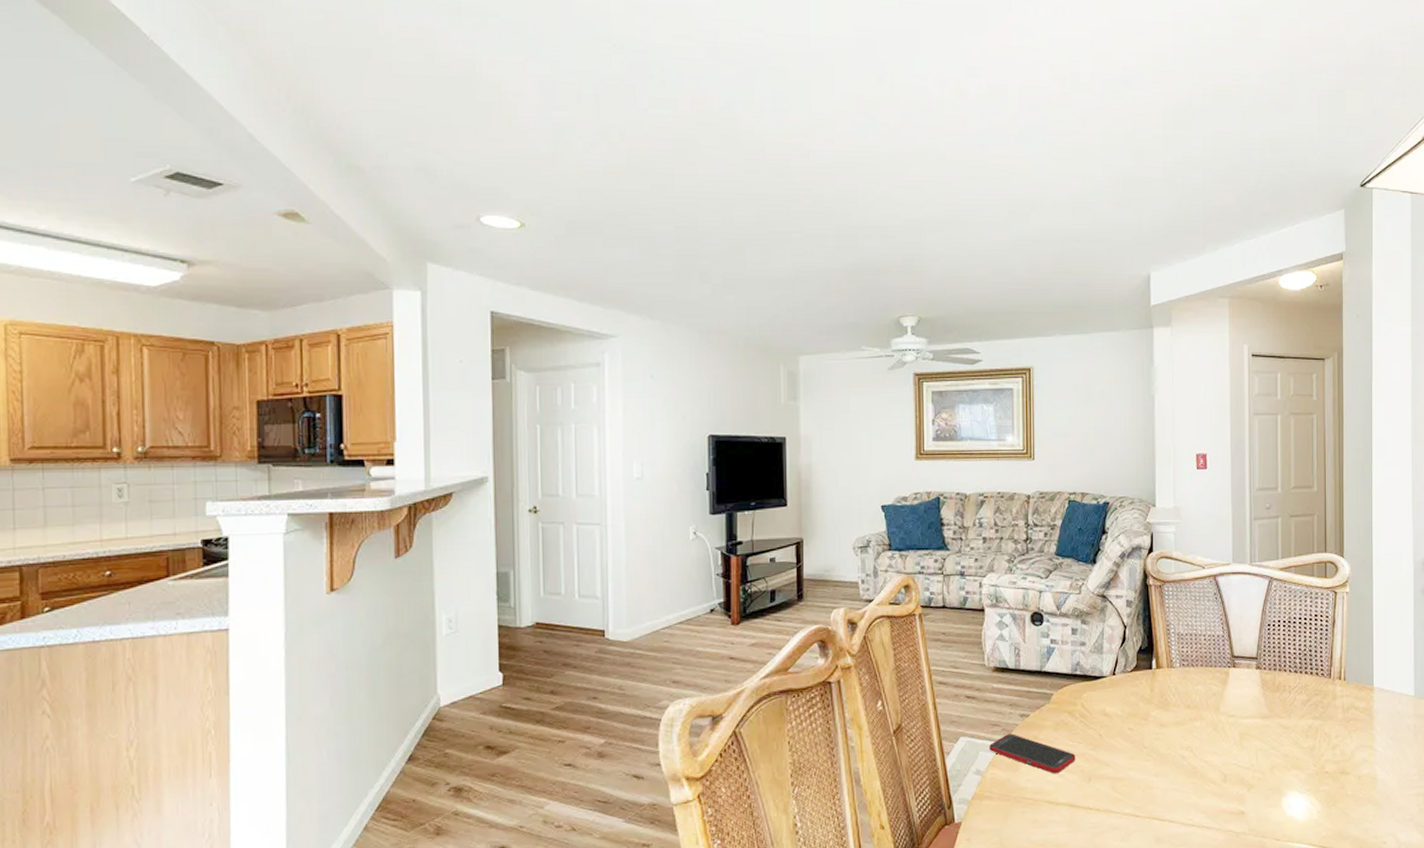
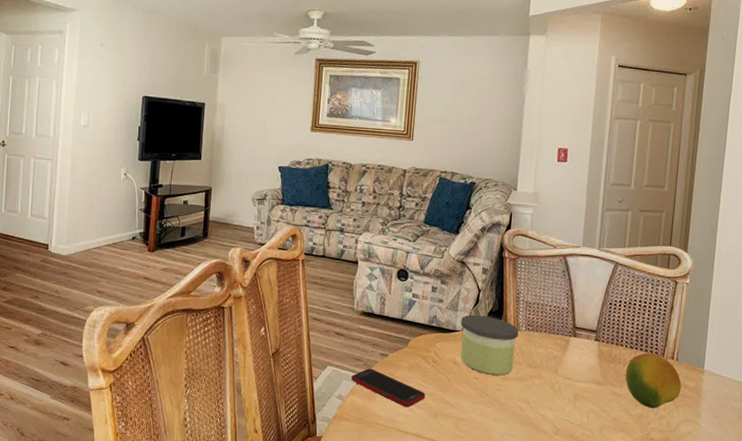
candle: none [1108,655,1173,723] -> present [460,314,519,376]
fruit: none [1292,676,1352,738] -> present [625,353,682,408]

